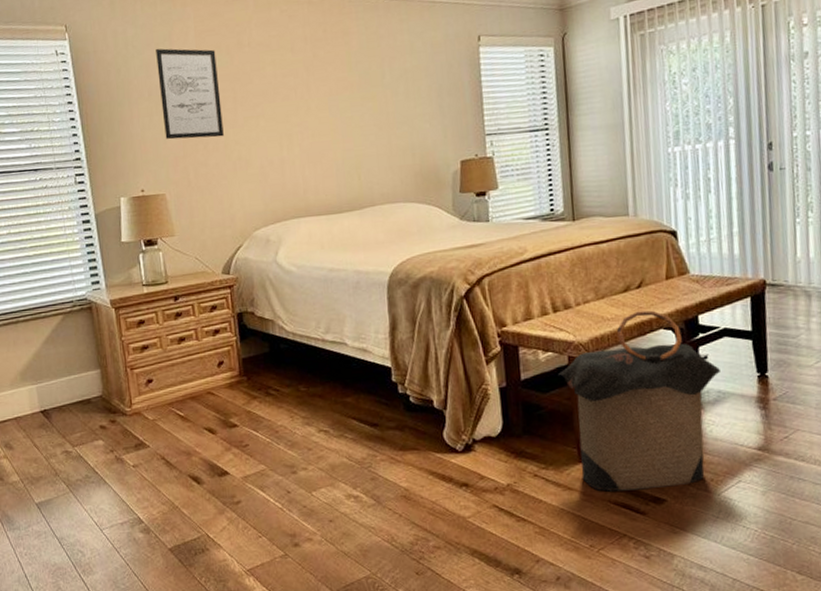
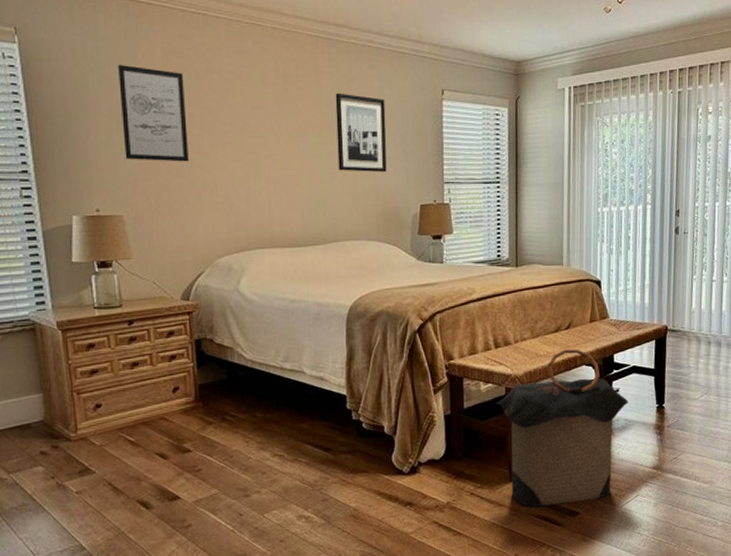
wall art: none [364,51,423,132] -> present [335,93,387,173]

